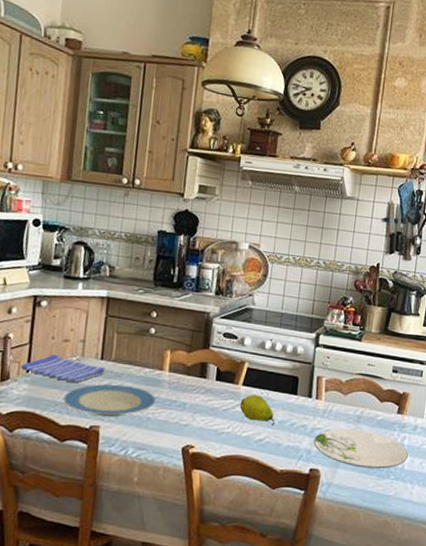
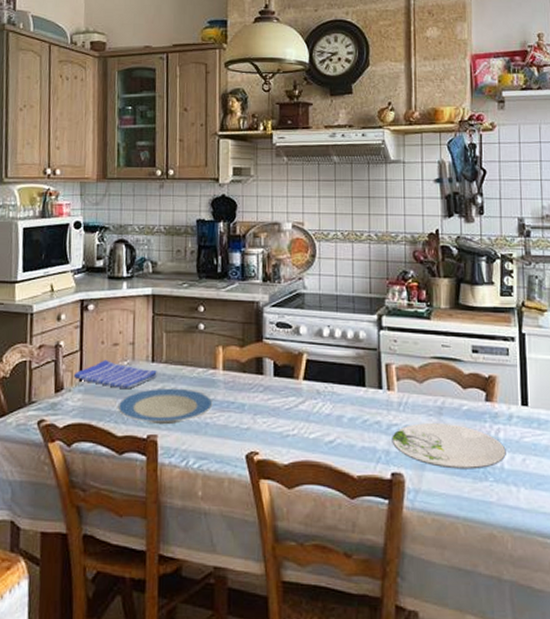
fruit: present [239,394,275,426] -> none [303,389,345,424]

